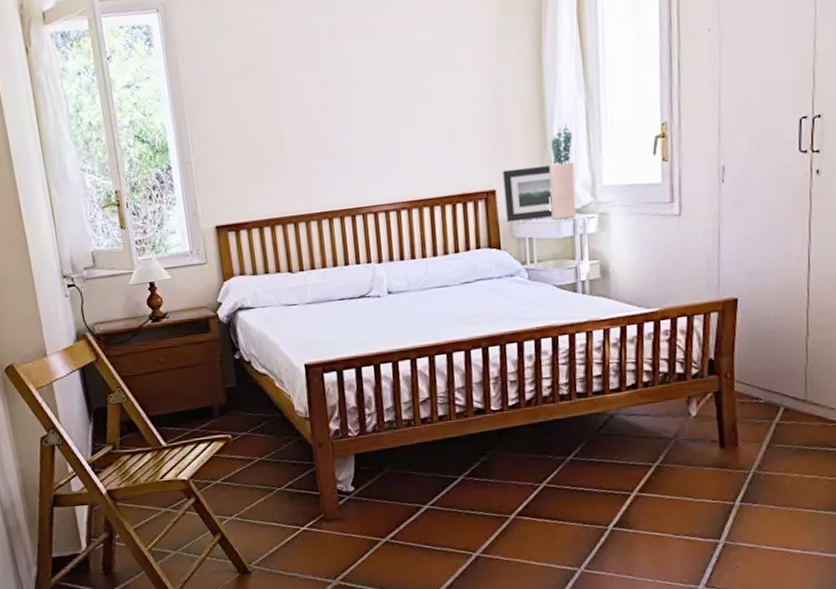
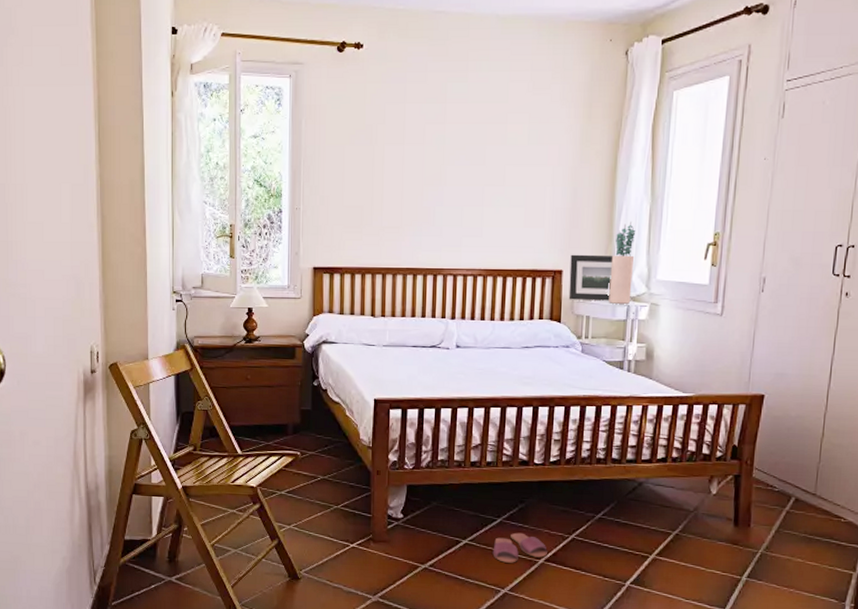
slippers: none [458,488,518,524] -> present [492,532,547,563]

